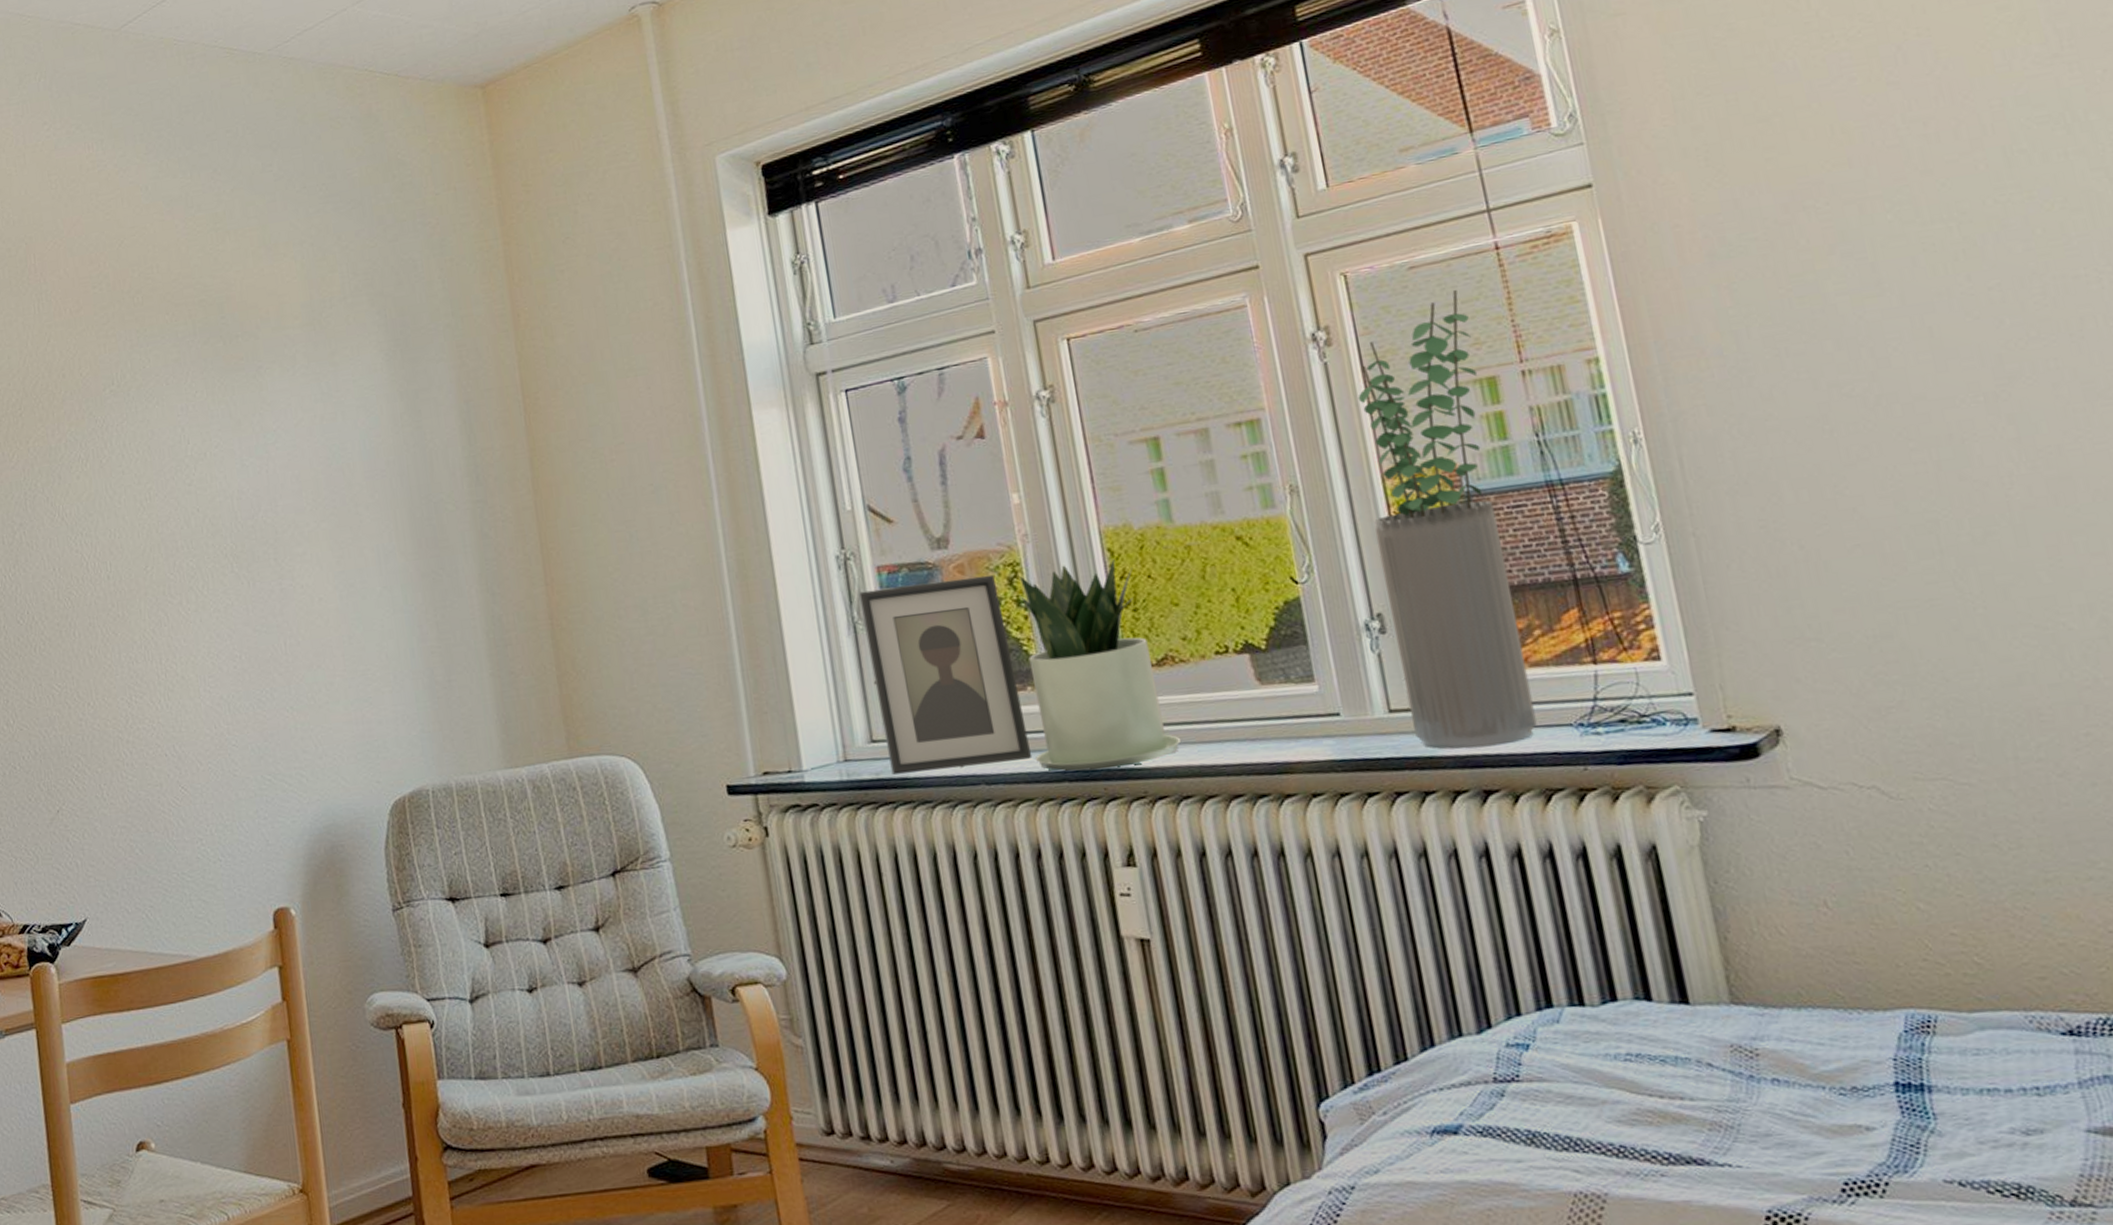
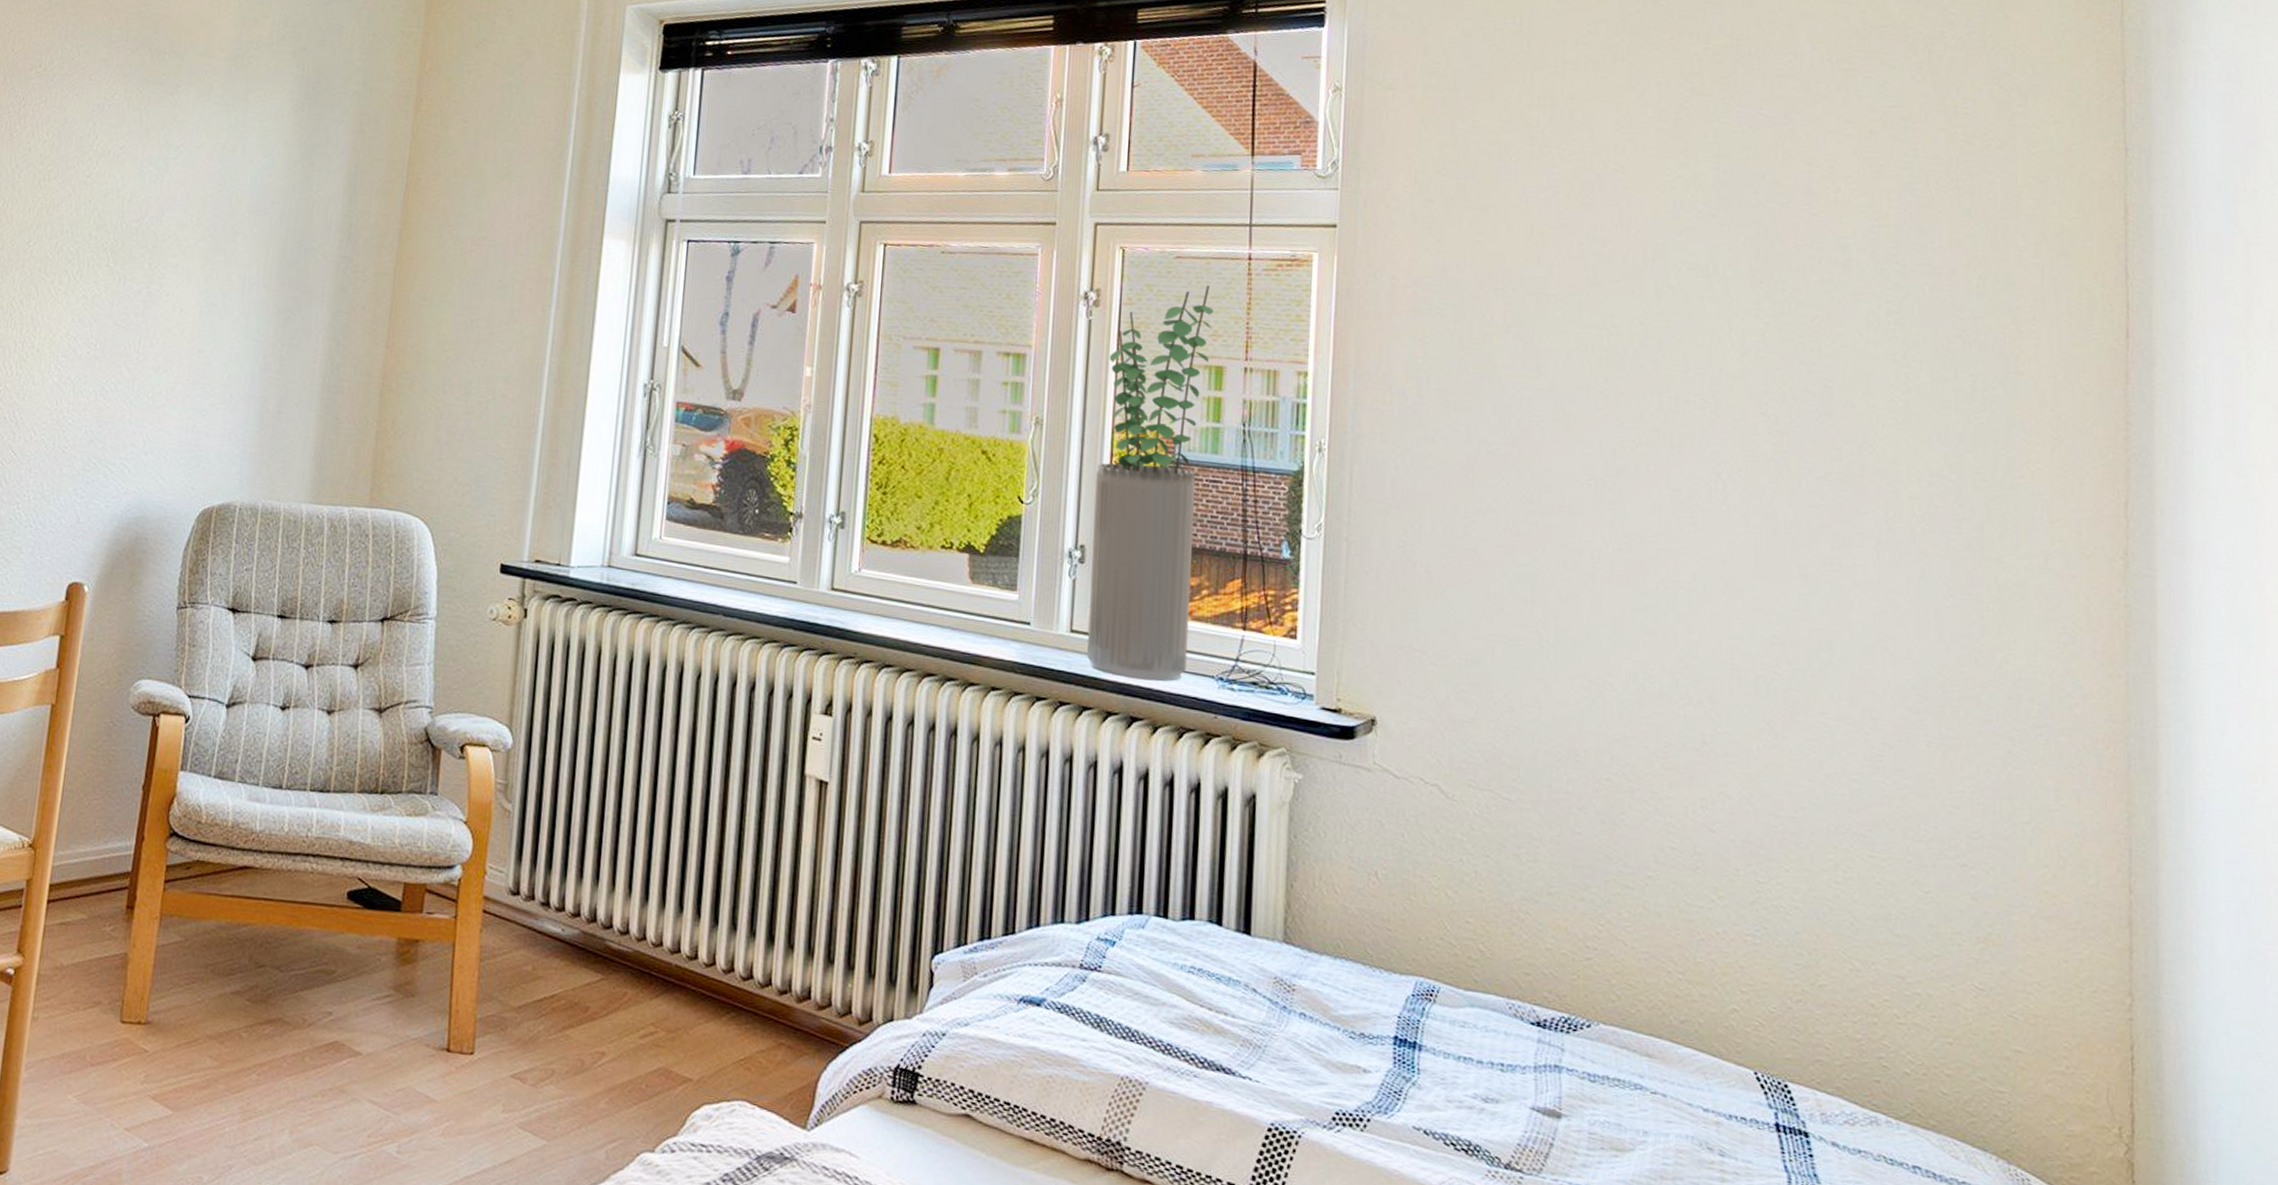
picture frame: present [858,574,1033,775] -> none [646,420,775,603]
planter: present [1018,558,1182,772] -> none [769,439,896,628]

